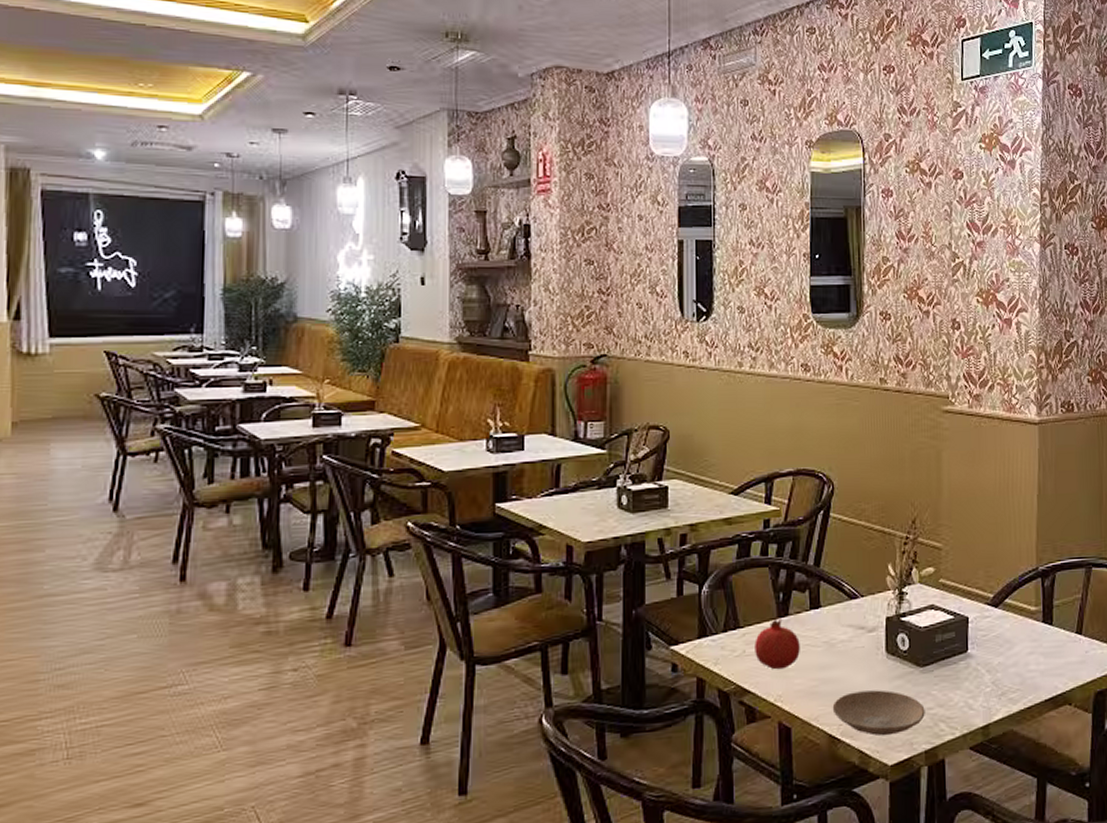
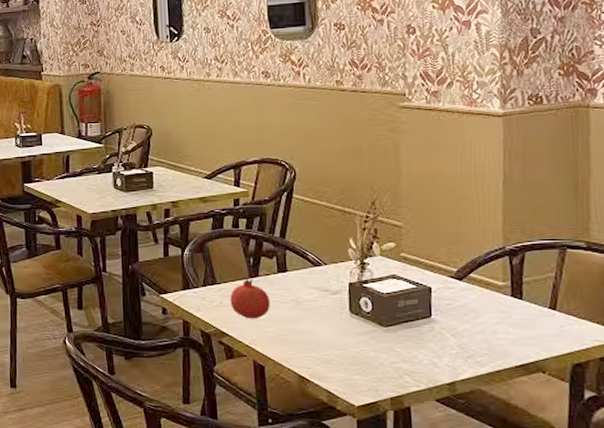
plate: present [832,690,925,736] -> none [301,342,390,381]

